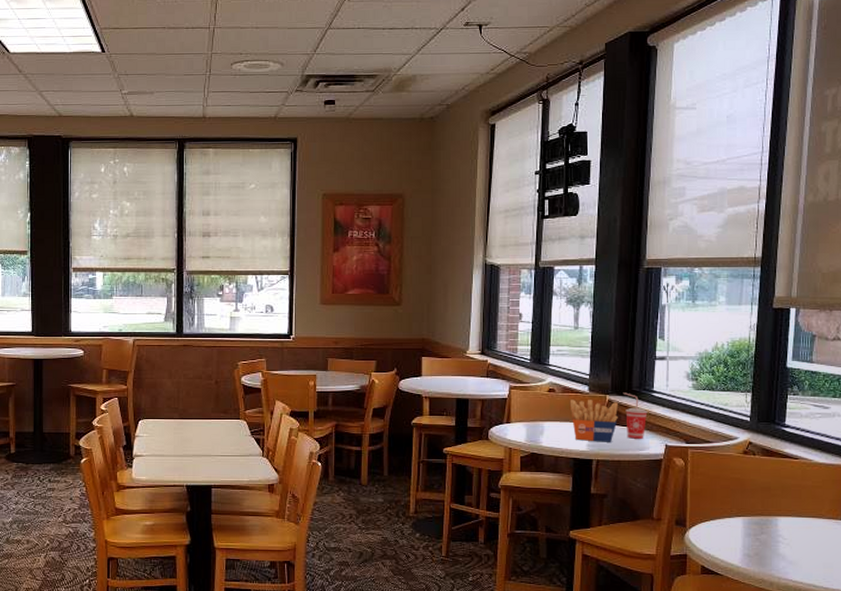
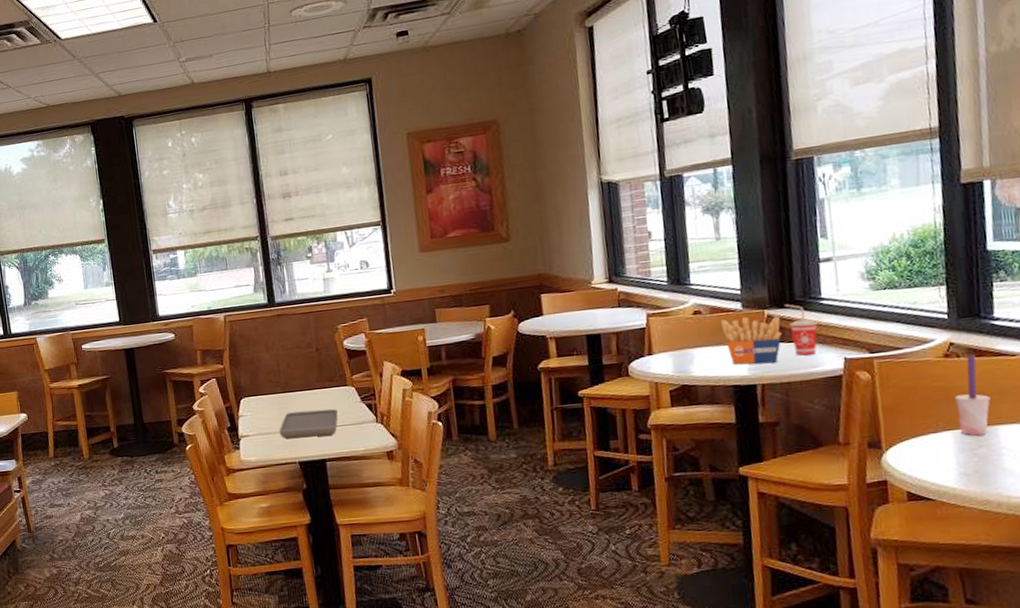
tray: none [172,438,228,463] -> present [280,409,338,438]
beverage cup: none [748,453,775,525] -> present [955,353,991,437]

